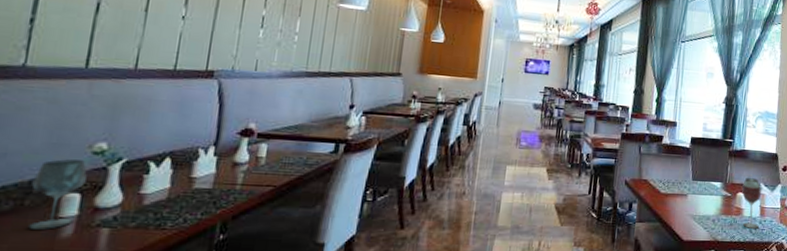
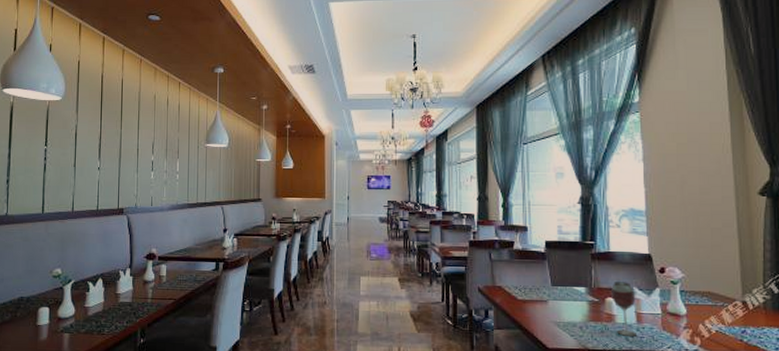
wine glass: present [28,159,87,230] -> none [20,282,51,334]

